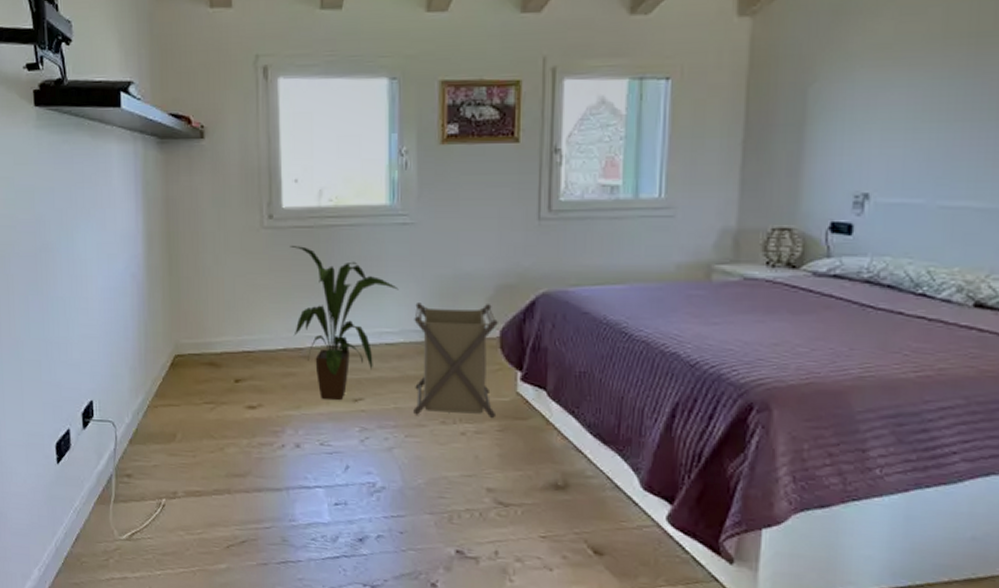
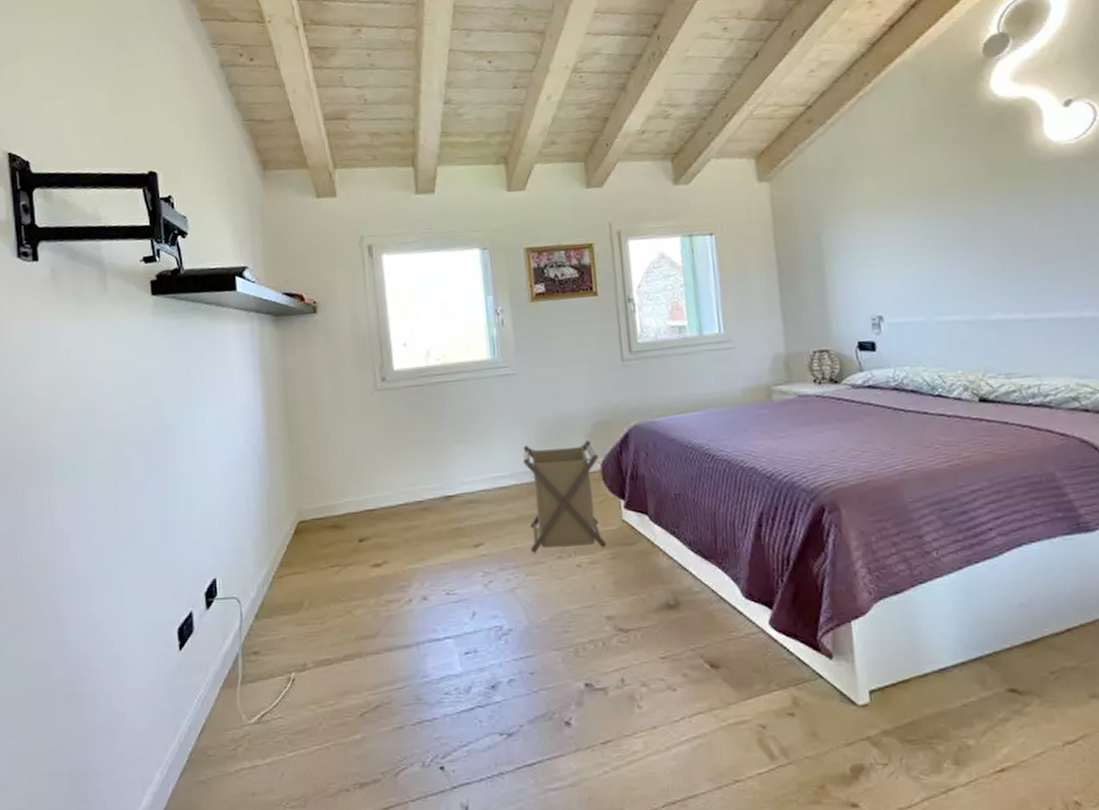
house plant: present [290,246,399,400] -> none [403,404,507,548]

